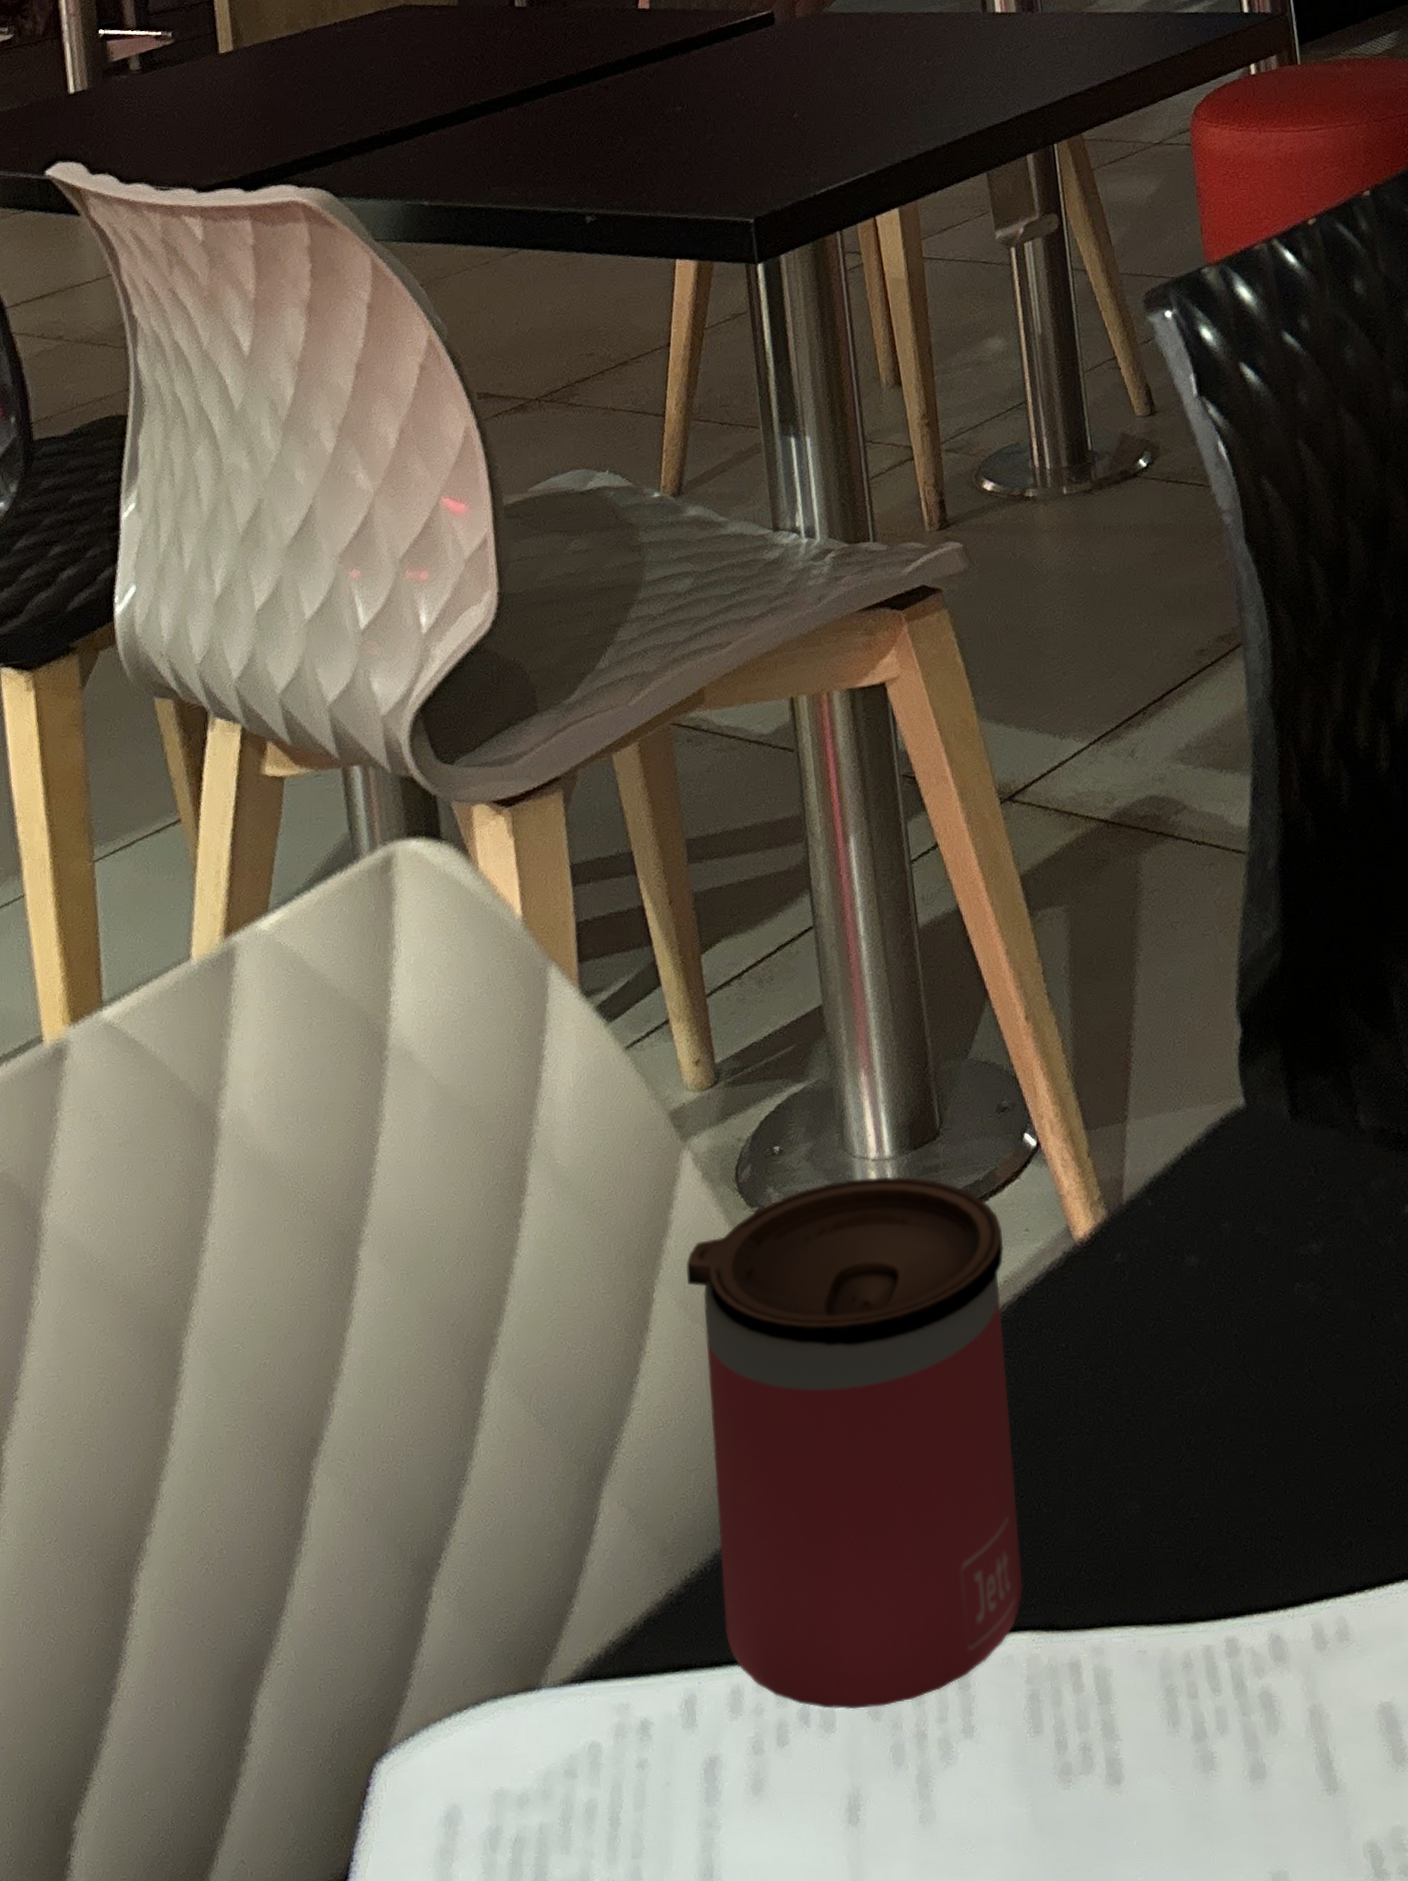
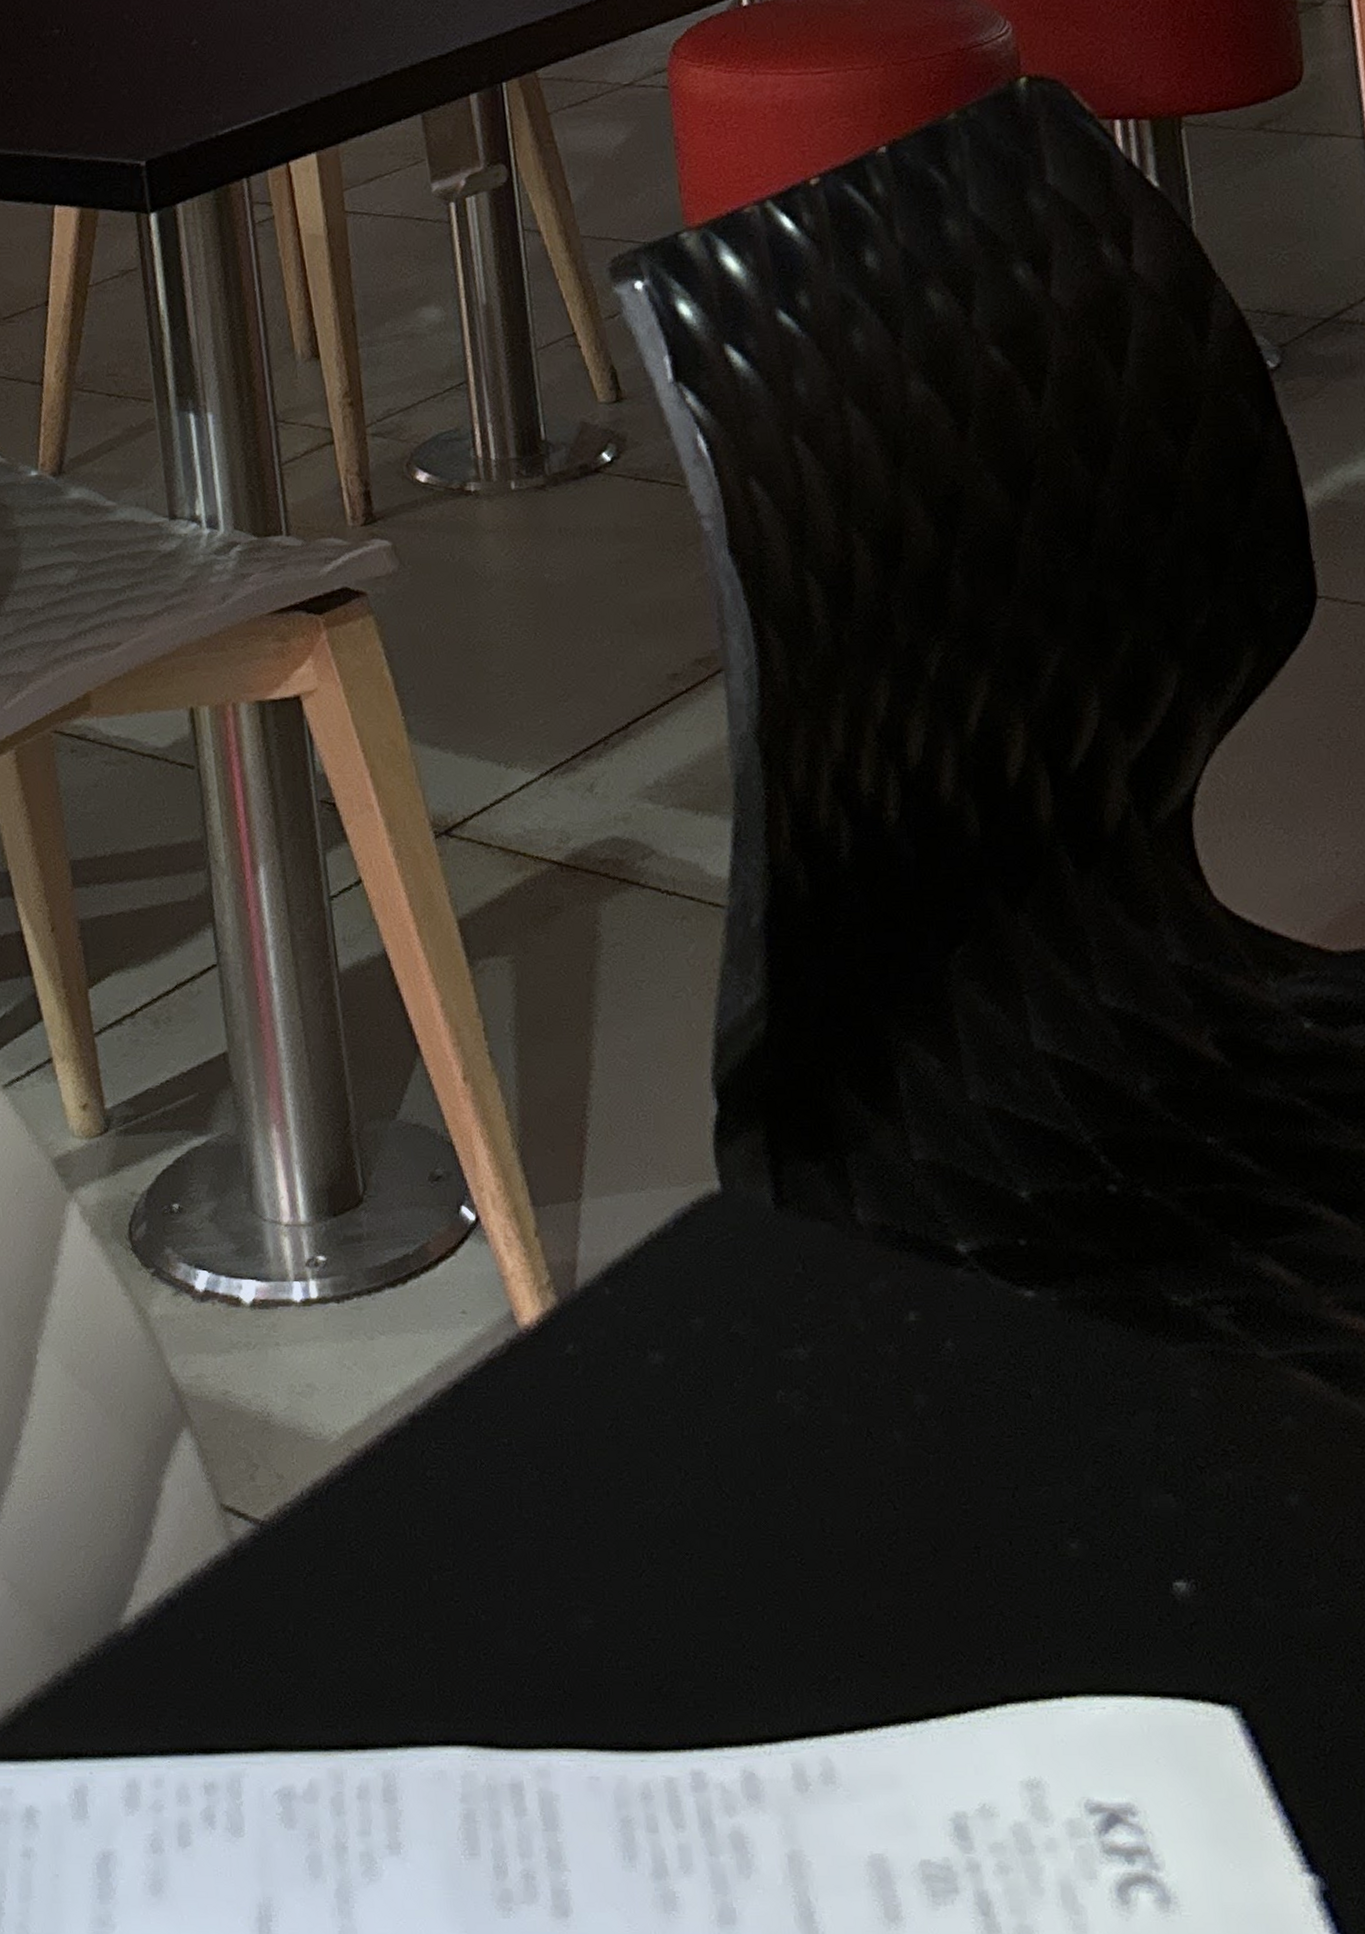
beverage cup: present [686,1176,1024,1710] -> none [73,1244,458,1814]

